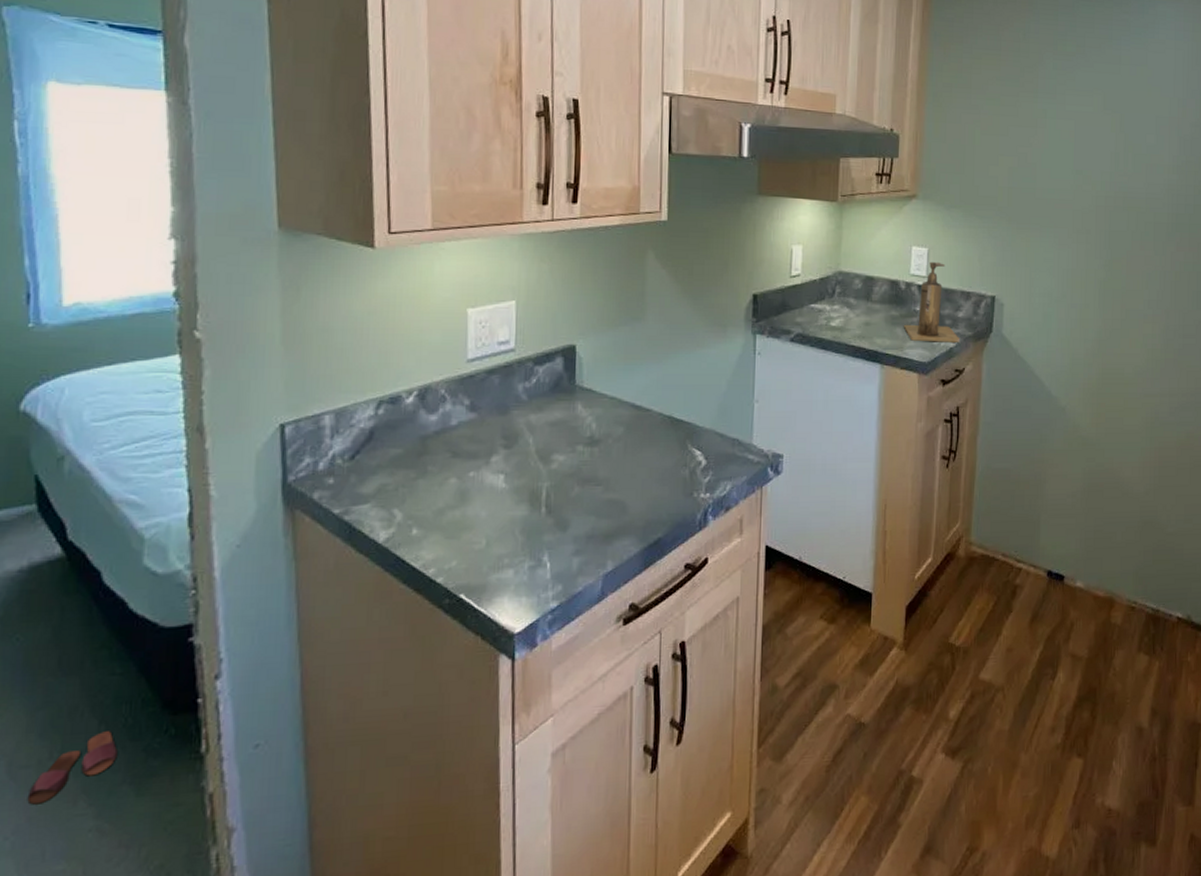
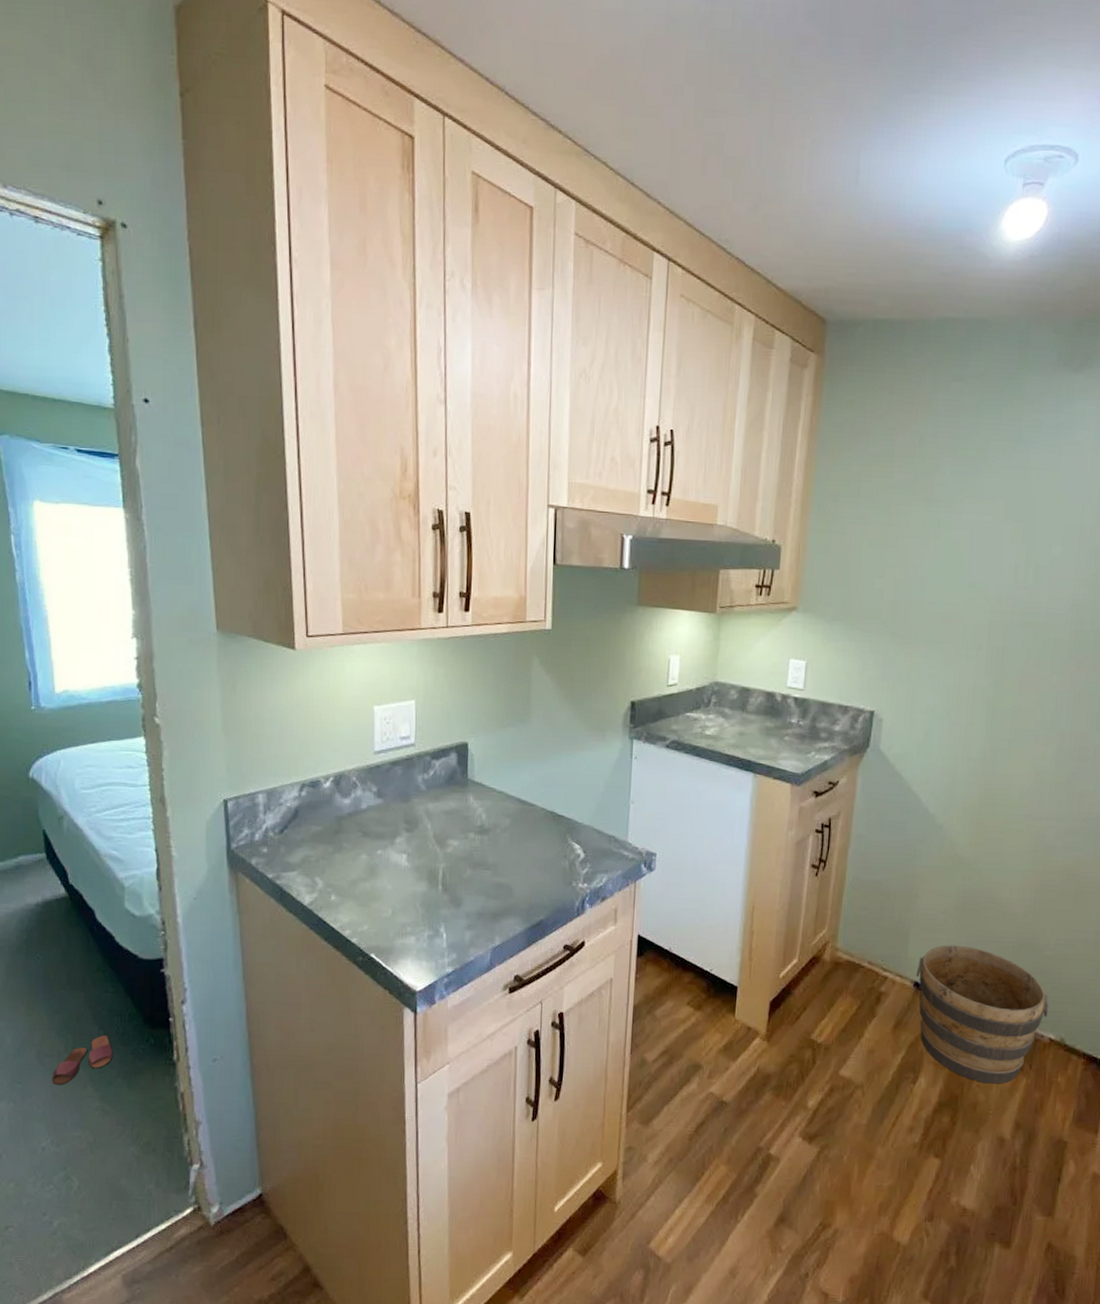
soap dispenser: present [903,261,961,342] -> none [777,674,836,756]
bucket: none [1049,529,1174,671] -> present [916,945,1049,1084]

